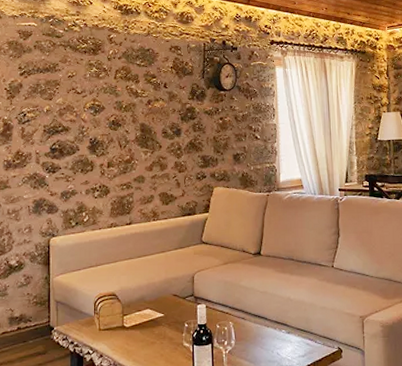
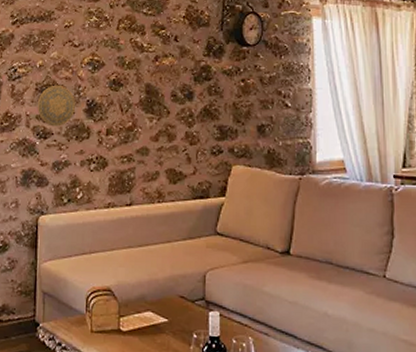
decorative plate: none [45,126,80,162] -> present [37,85,75,127]

